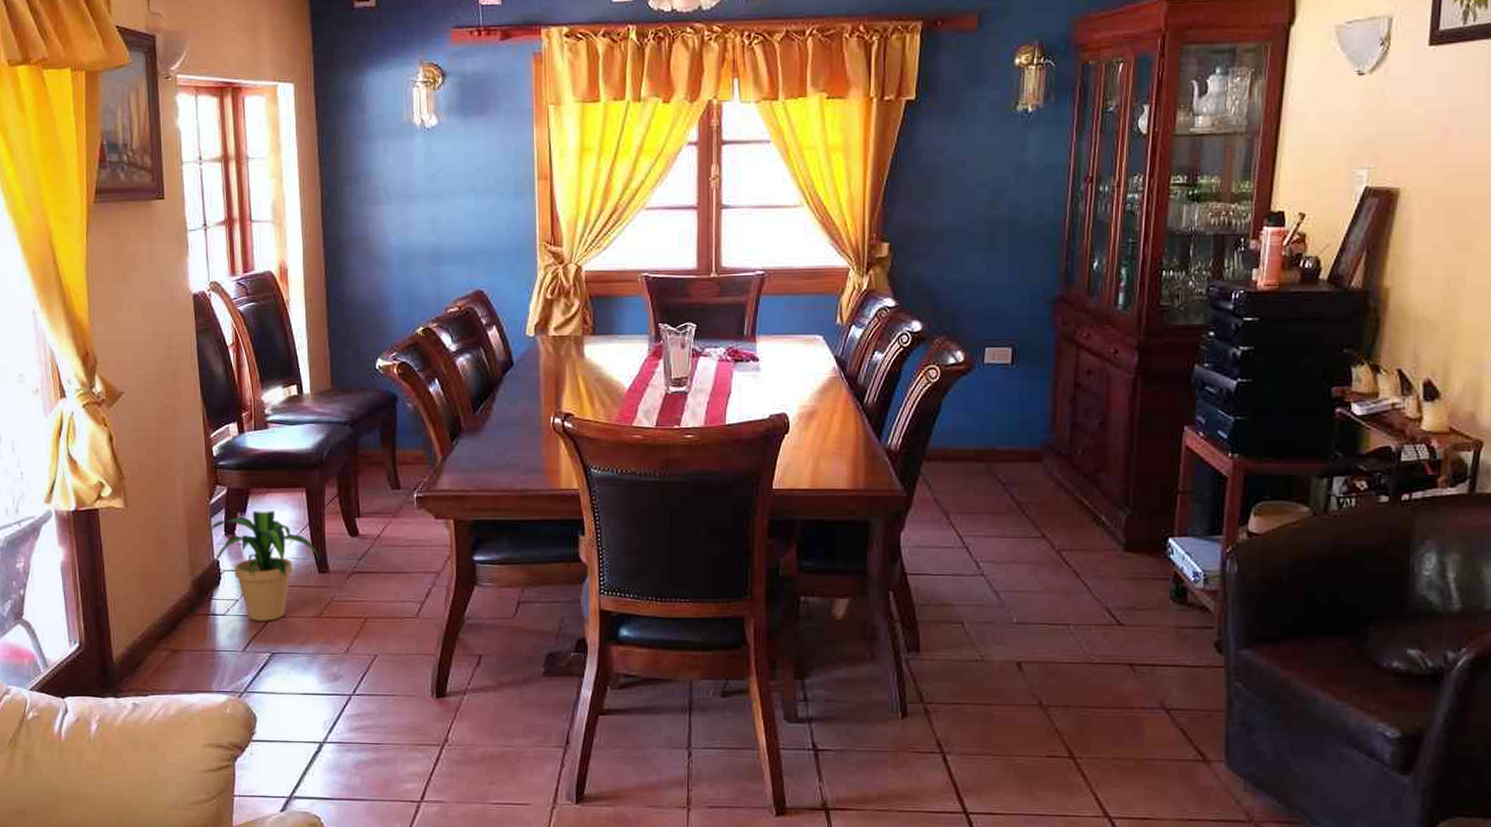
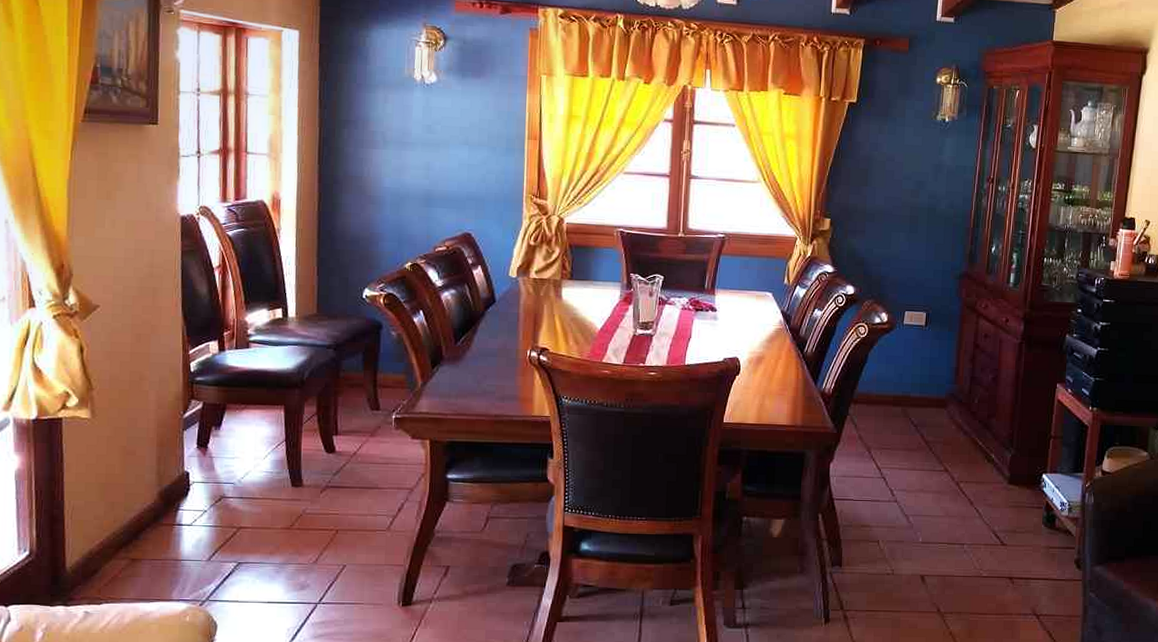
potted plant: present [207,511,319,621] -> none [179,426,294,532]

